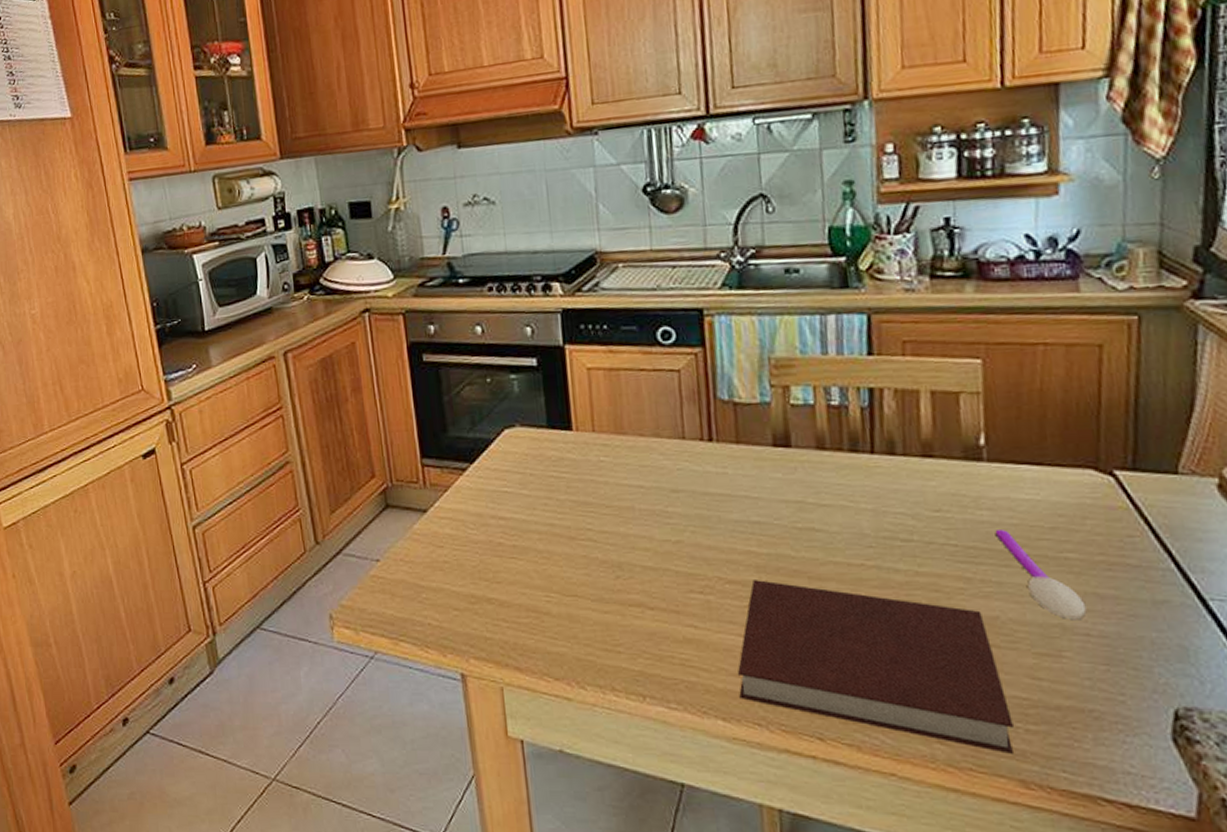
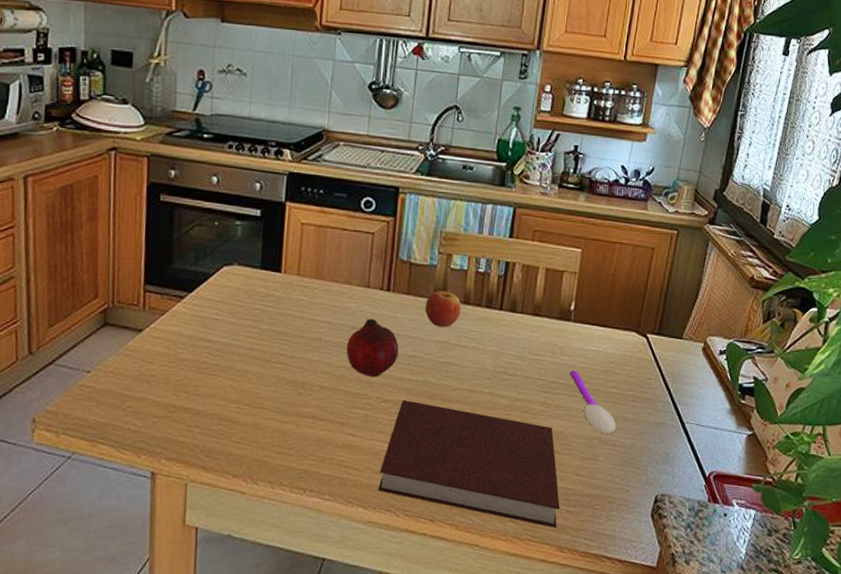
fruit: none [667,477,738,553] -> present [346,318,399,378]
apple: none [763,432,816,483] -> present [425,288,462,327]

